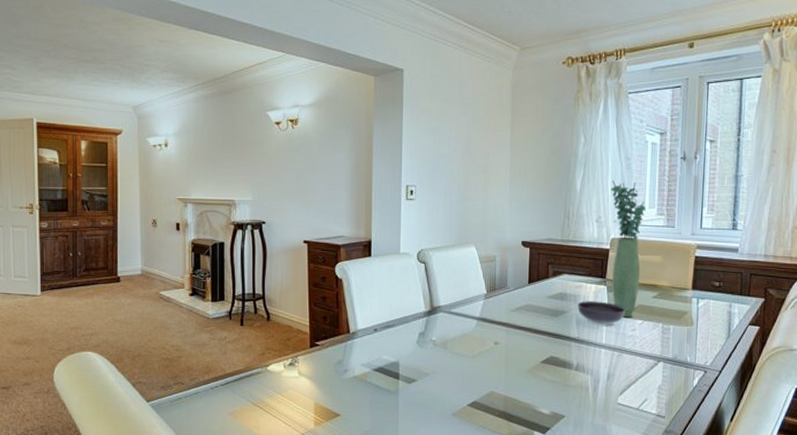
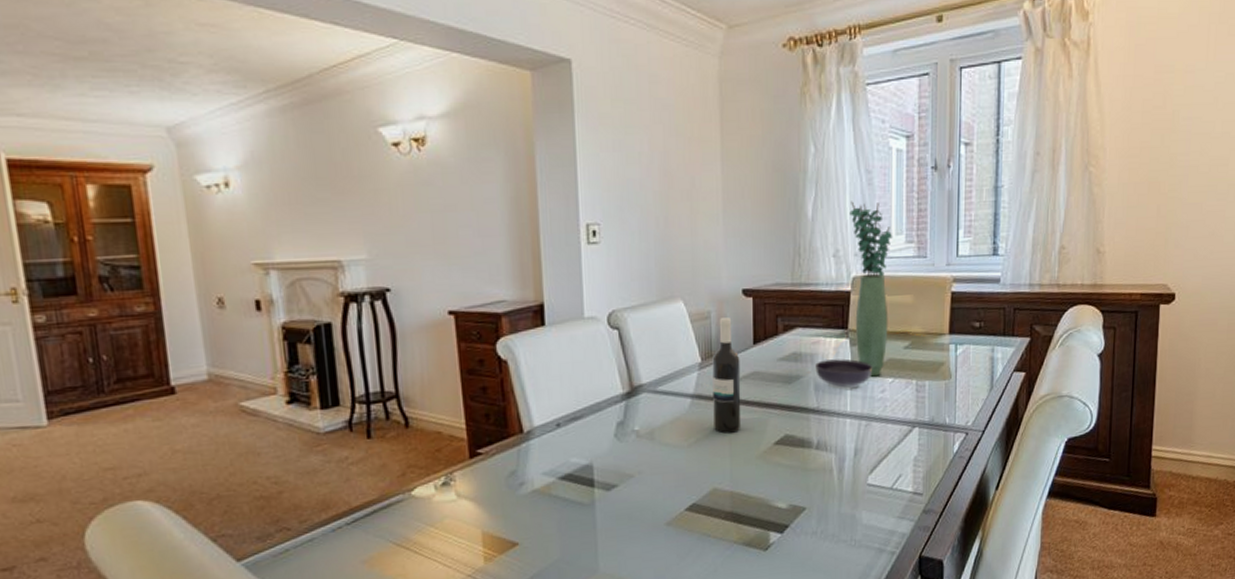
wine bottle: none [494,262,517,350] -> present [712,317,742,433]

